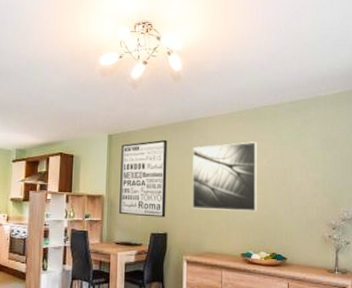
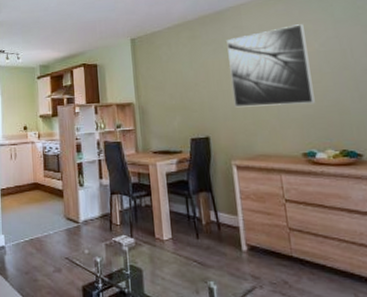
wall art: present [119,139,167,218] -> none [146,35,205,122]

